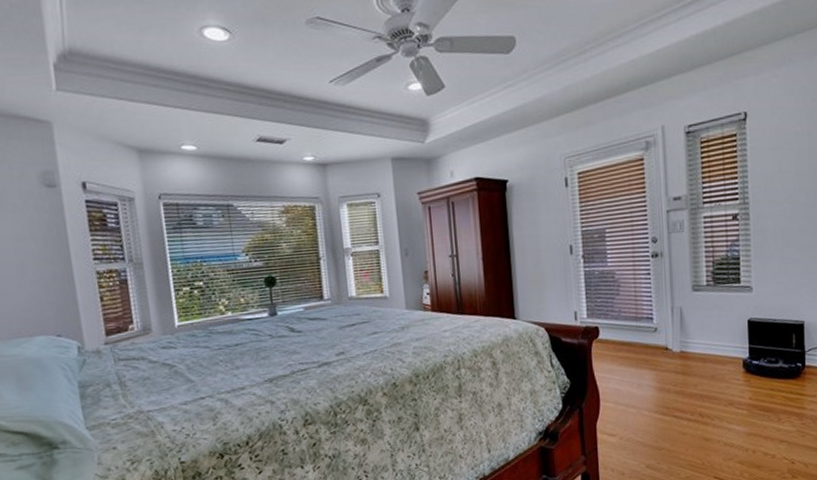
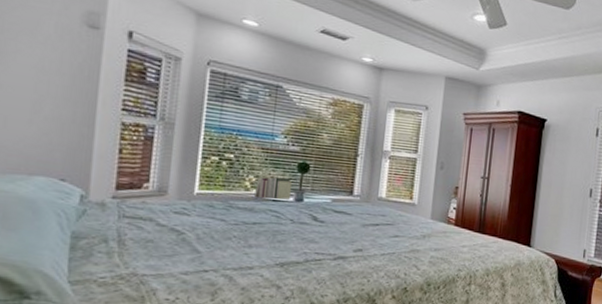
books: none [230,295,264,320] -> present [254,177,291,200]

